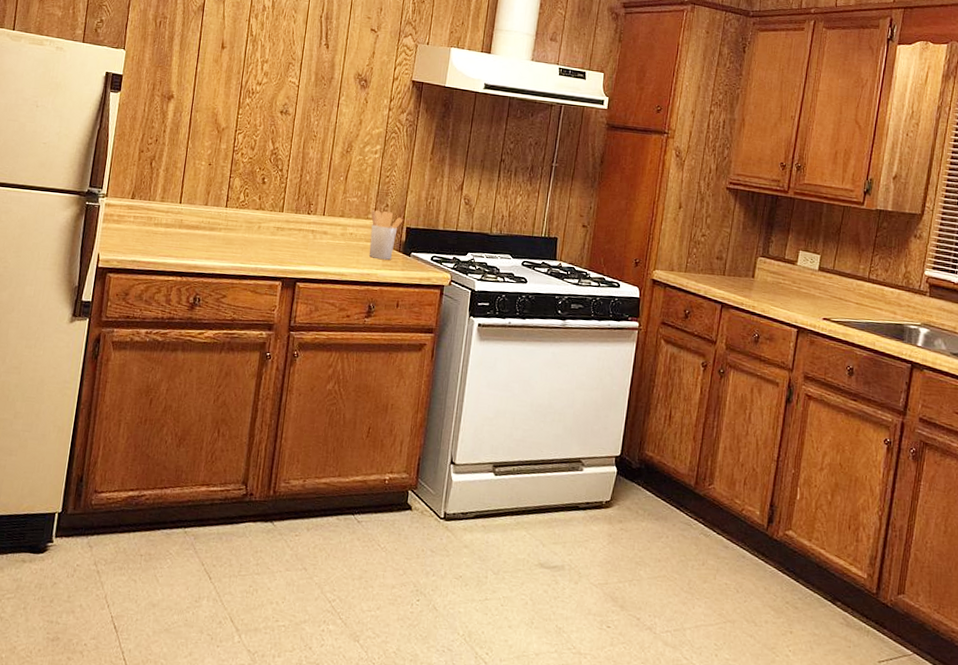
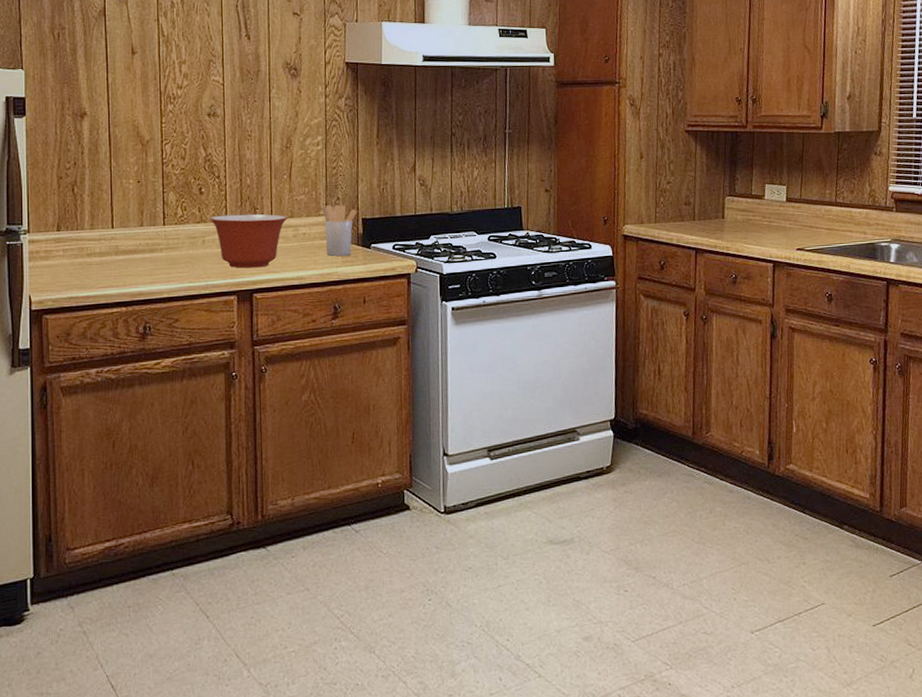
mixing bowl: none [268,205,338,259] -> present [210,214,287,269]

